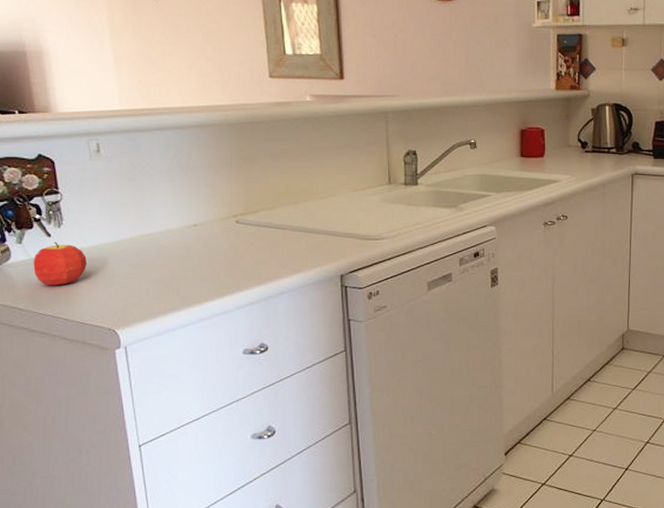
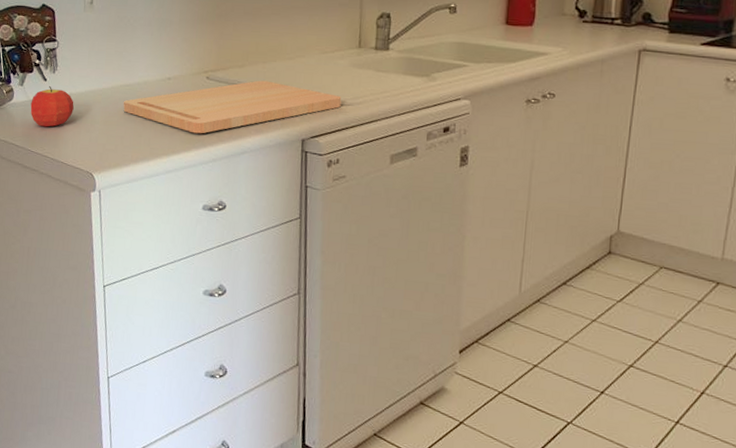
cutting board: none [144,221,376,279] -> present [123,80,342,134]

